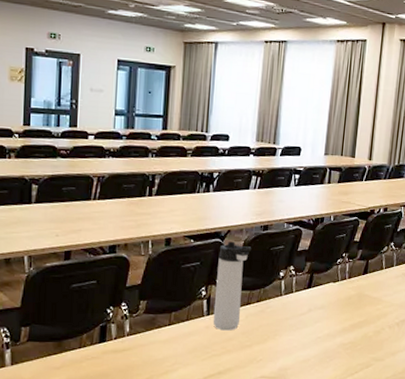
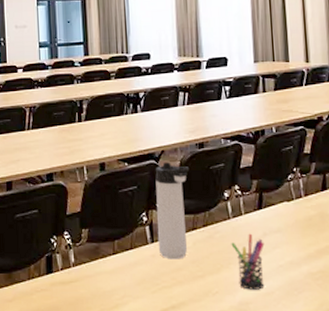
pen holder: none [279,309,308,358] -> present [231,233,265,290]

